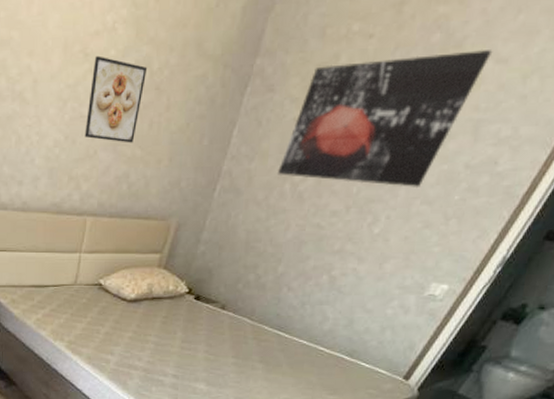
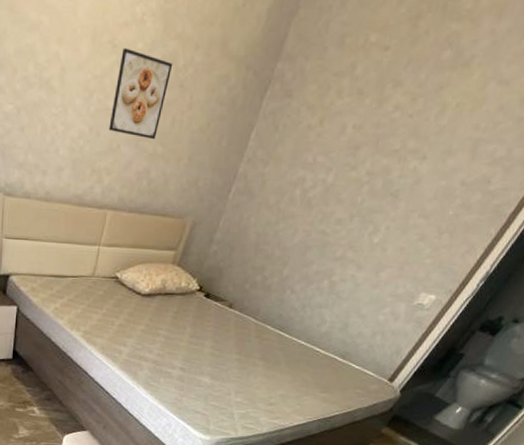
wall art: present [277,49,493,189] -> none [289,69,497,202]

